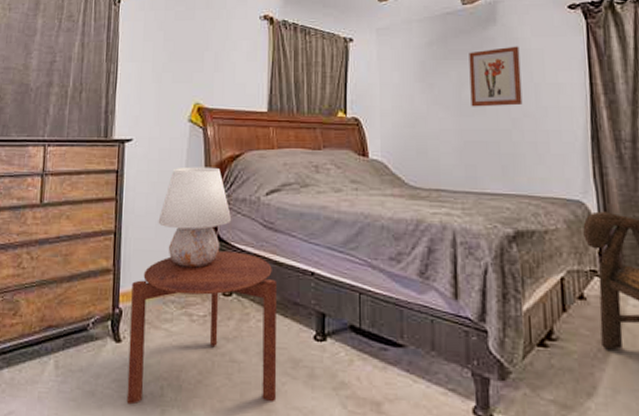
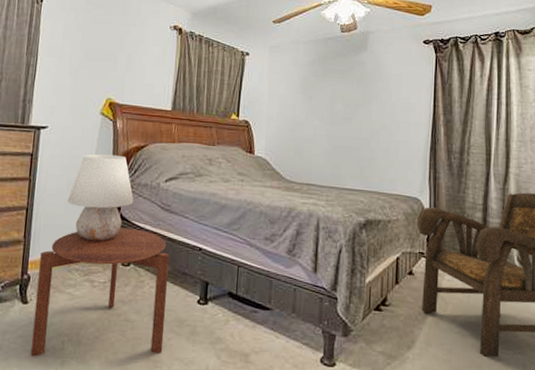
wall art: present [469,46,523,107] -> none [341,70,383,119]

